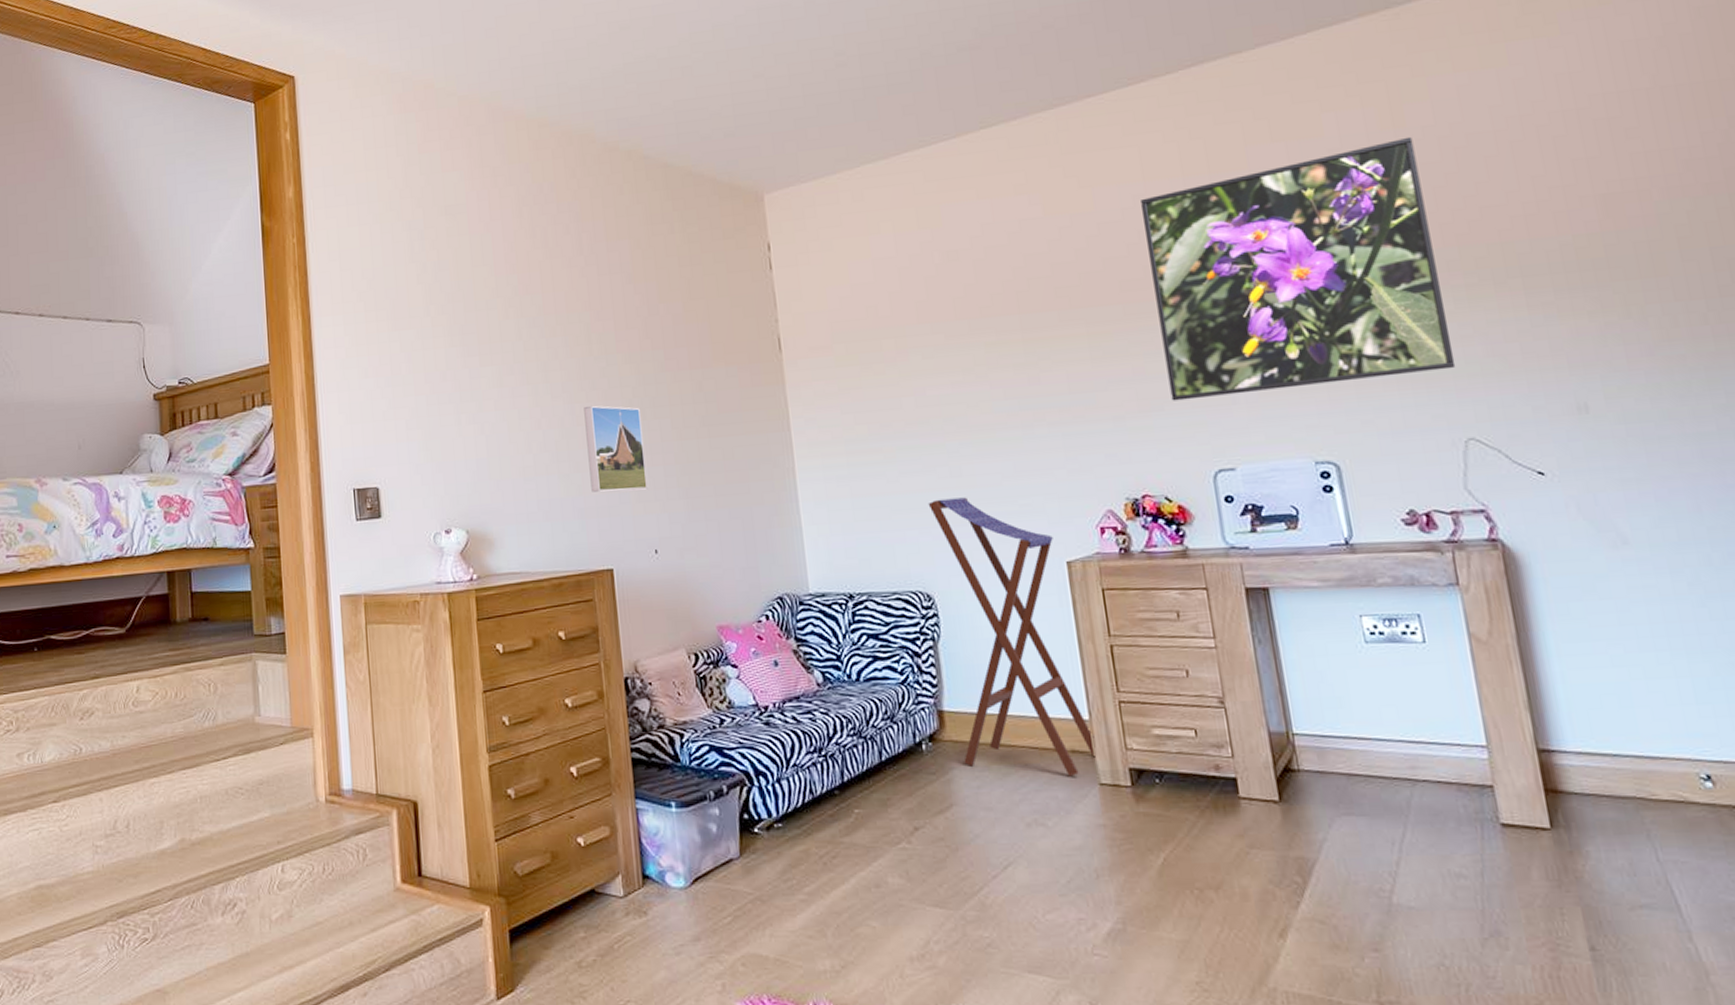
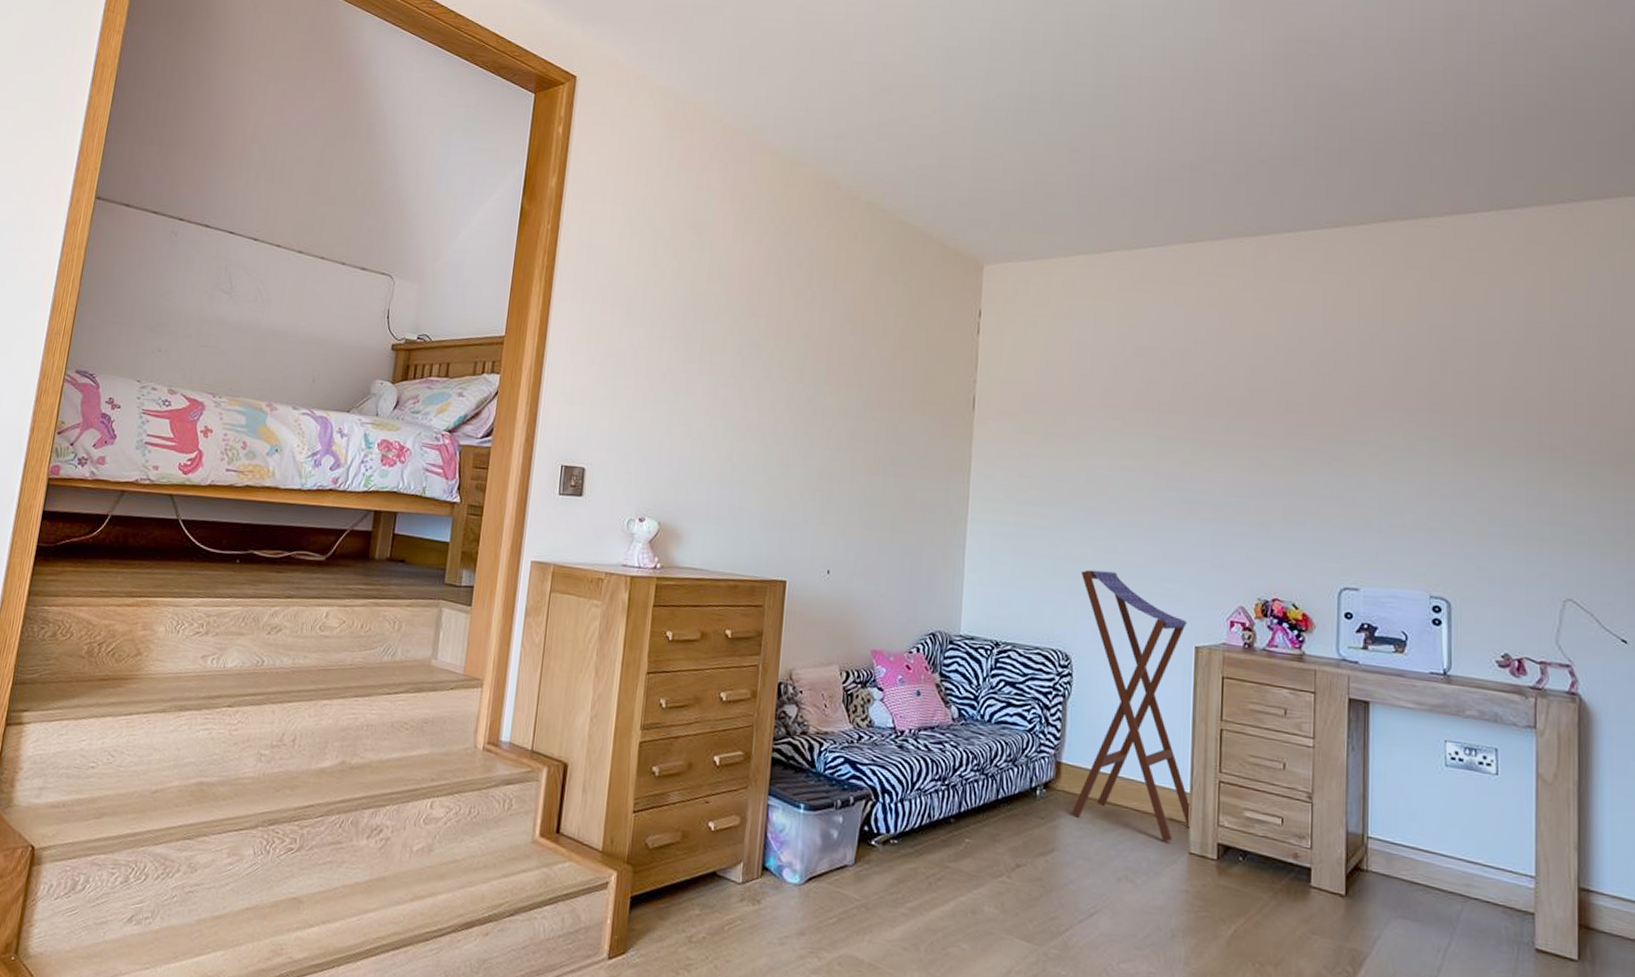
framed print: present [584,405,648,492] -> none [779,427,837,514]
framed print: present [1141,136,1456,401] -> none [1314,320,1567,534]

